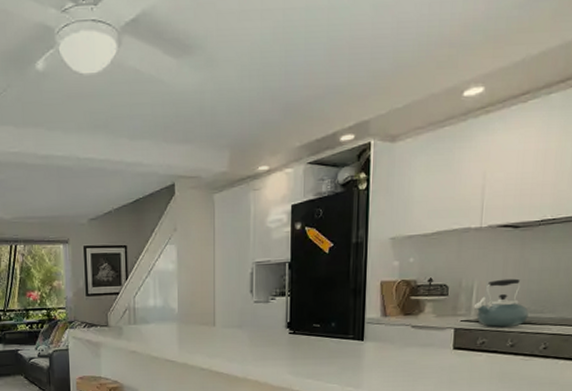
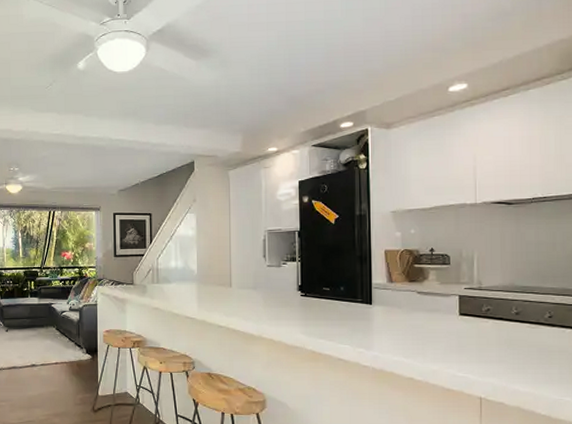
kettle: present [473,278,529,328] -> none [476,250,530,296]

